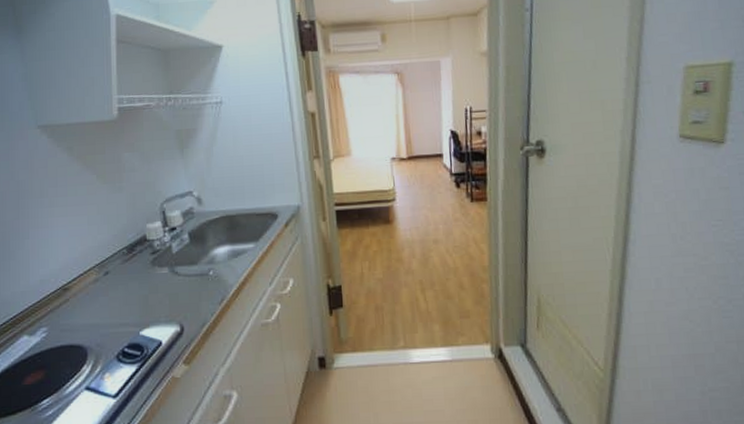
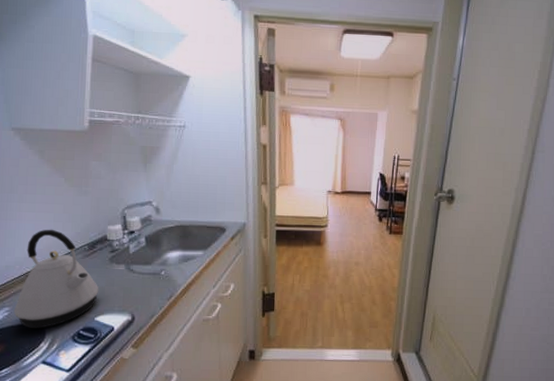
kettle: none [51,233,142,350] -> present [13,229,99,328]

